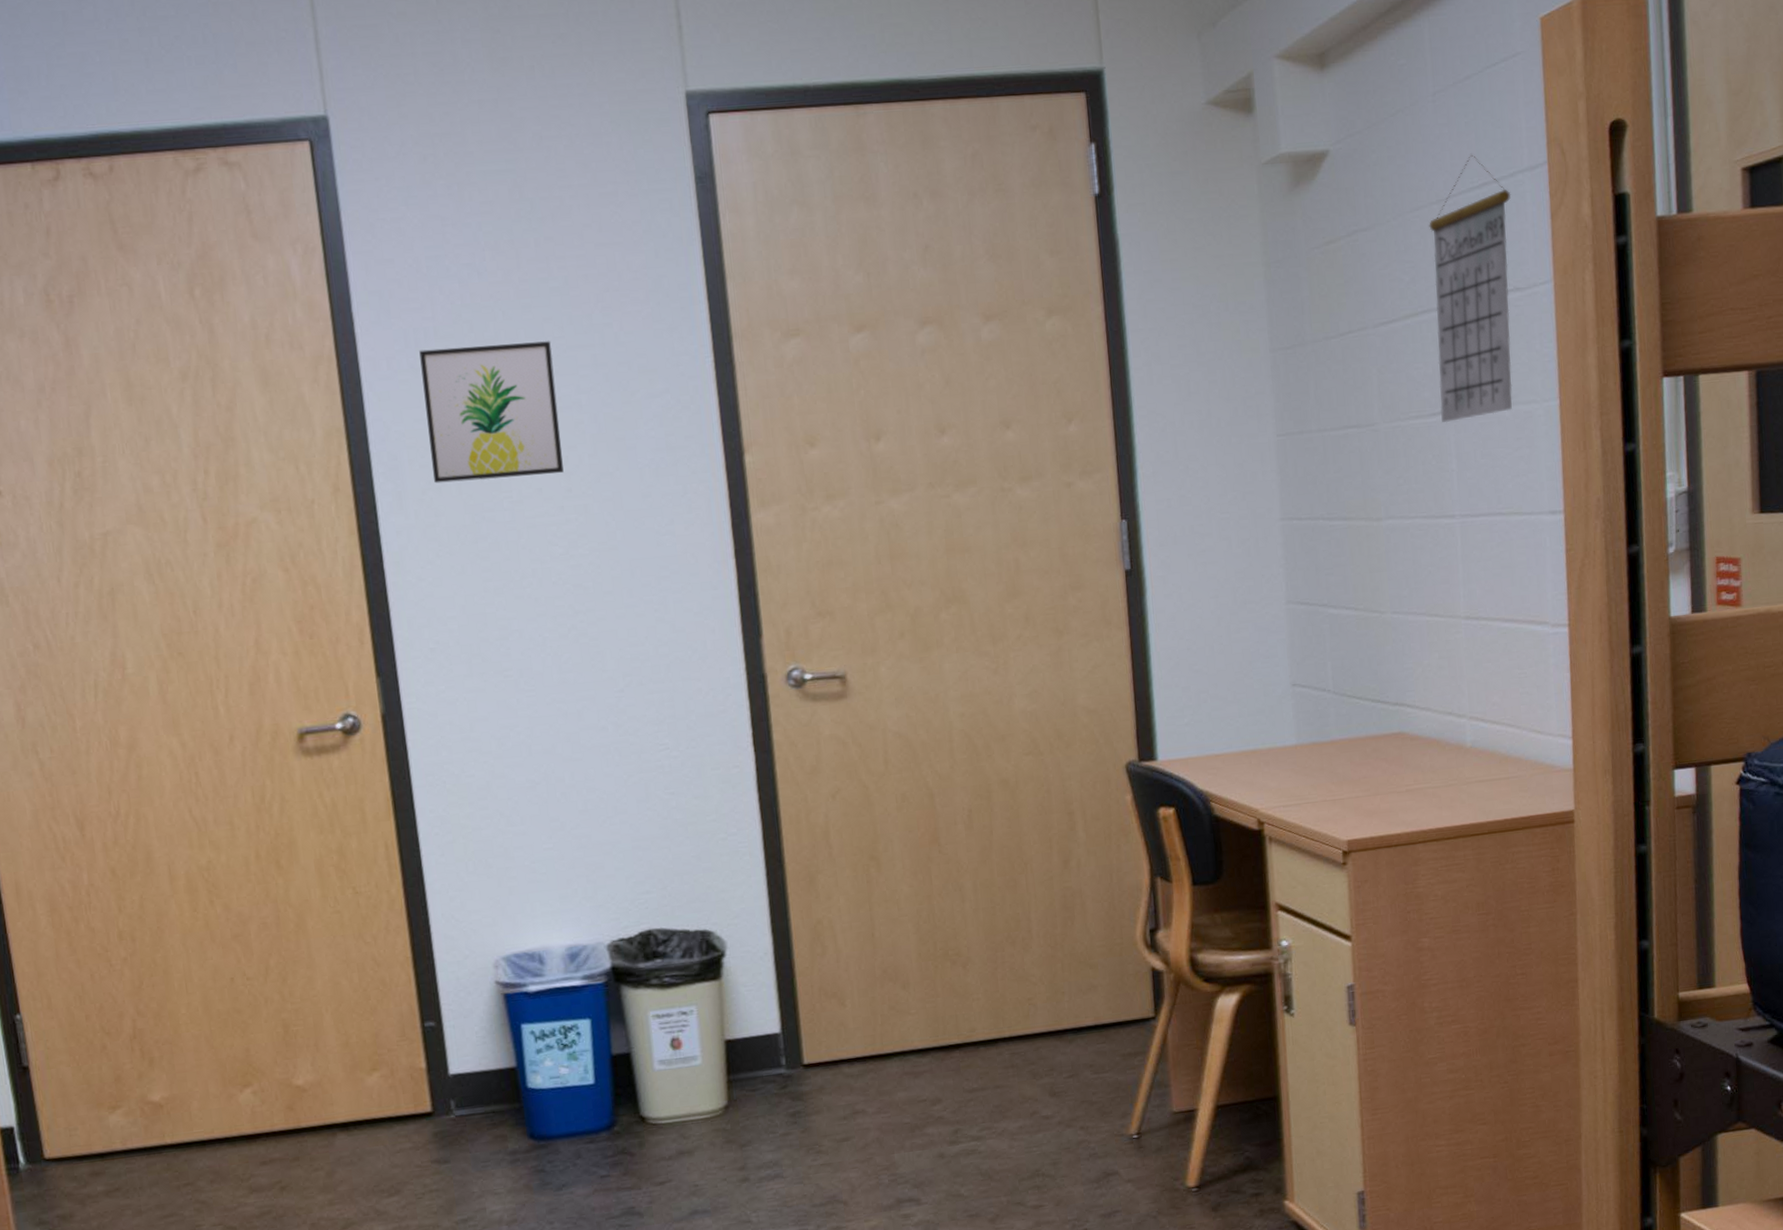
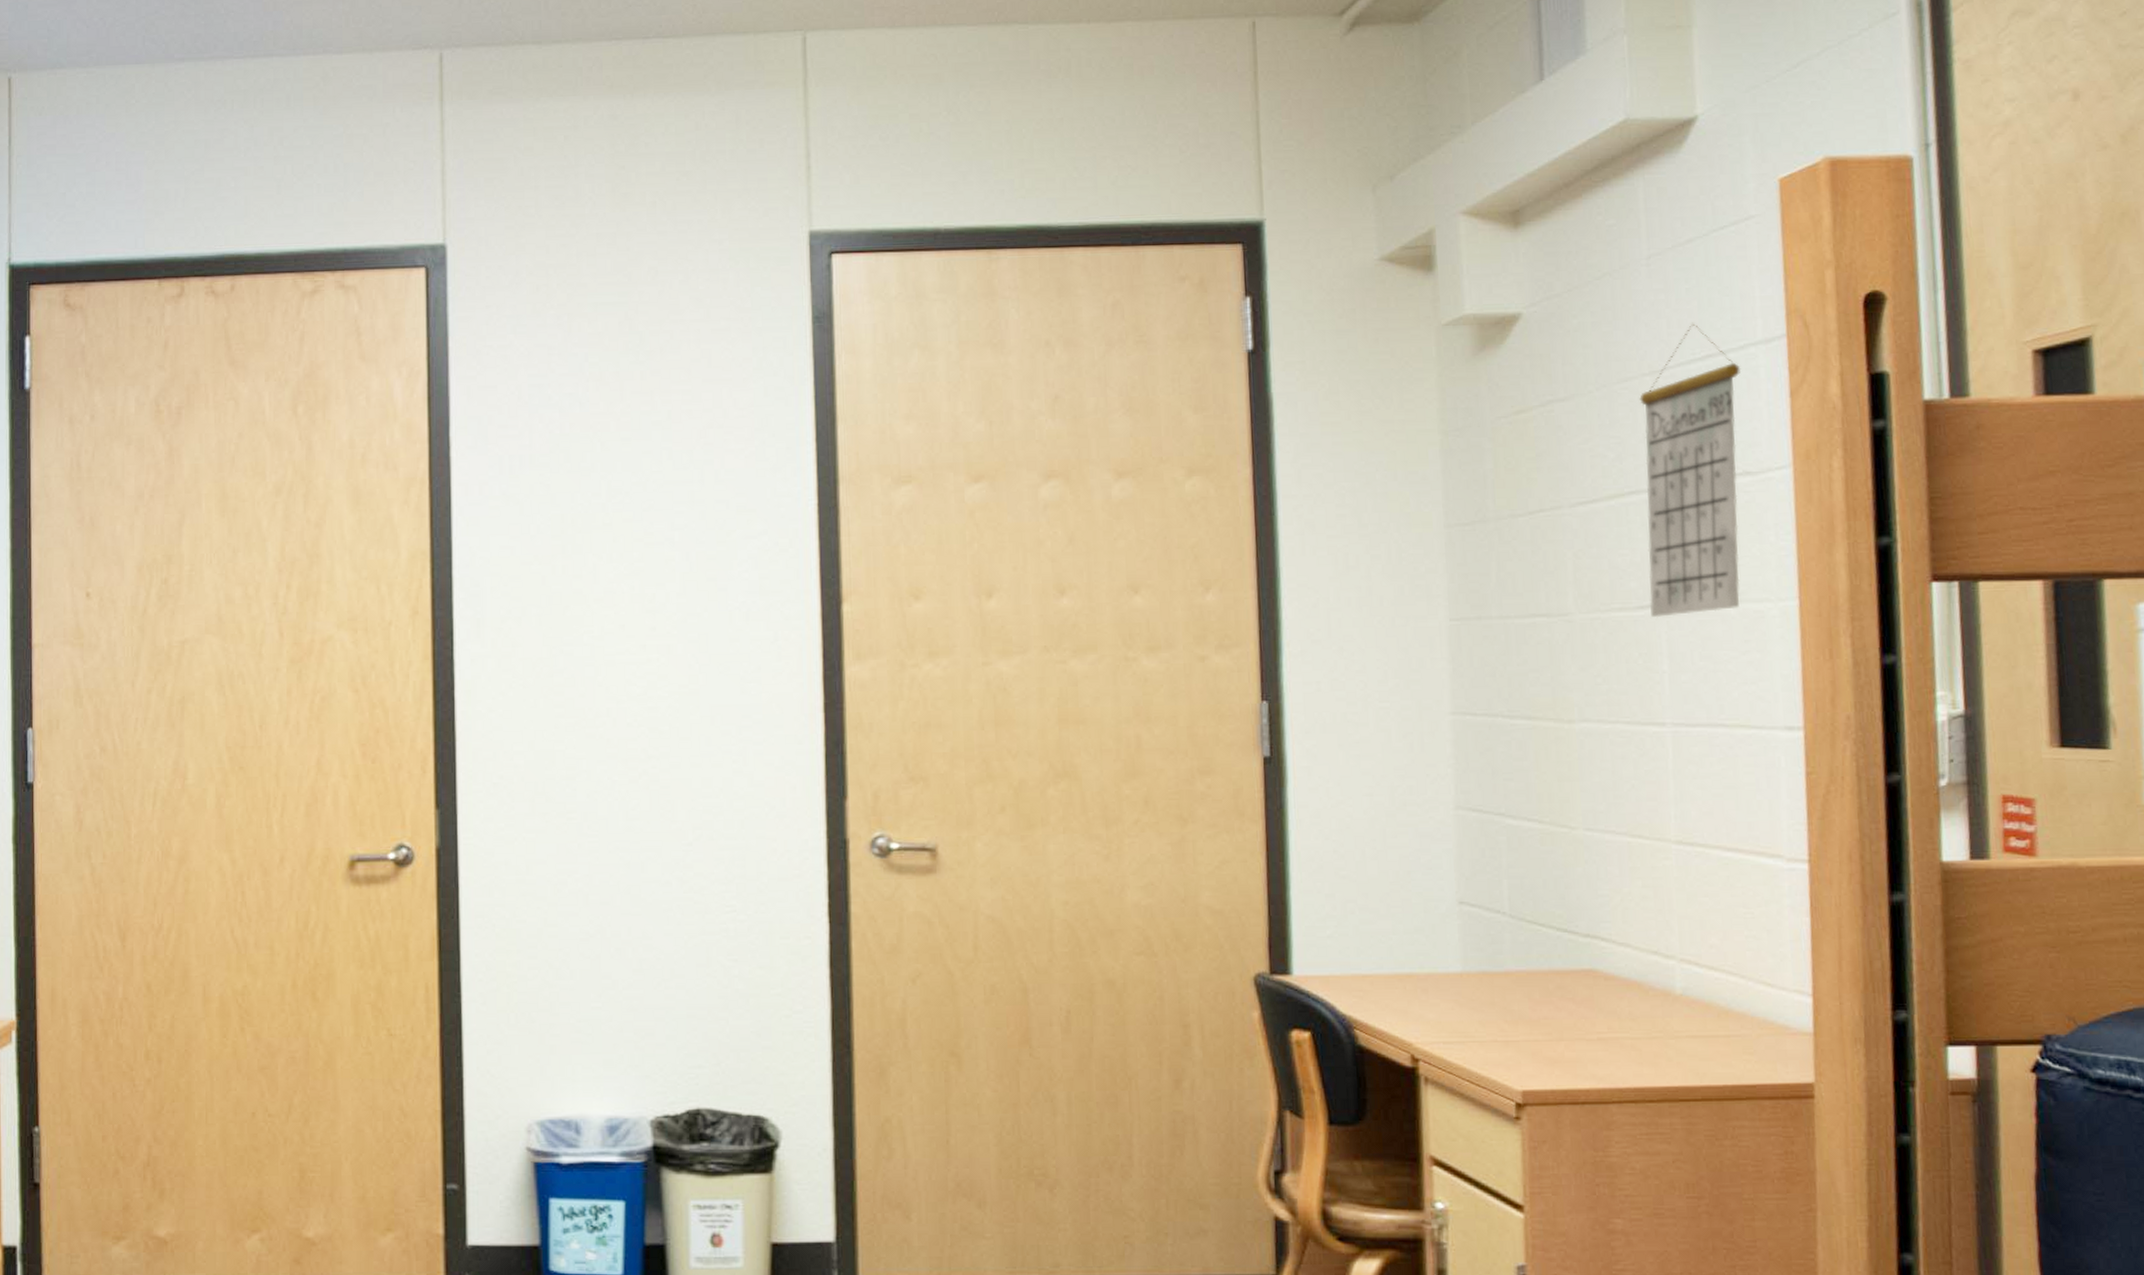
wall art: present [419,341,564,484] -> none [513,475,650,613]

